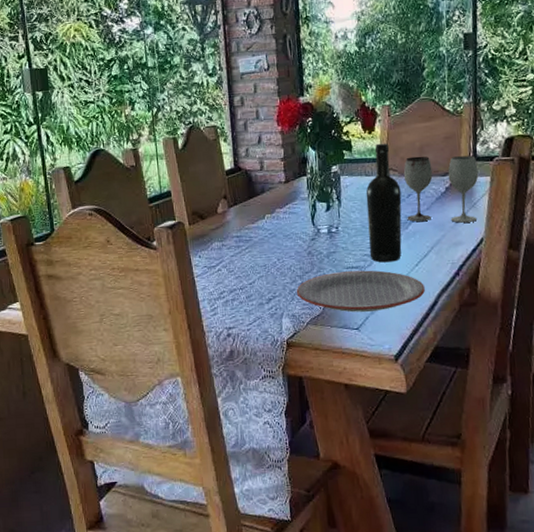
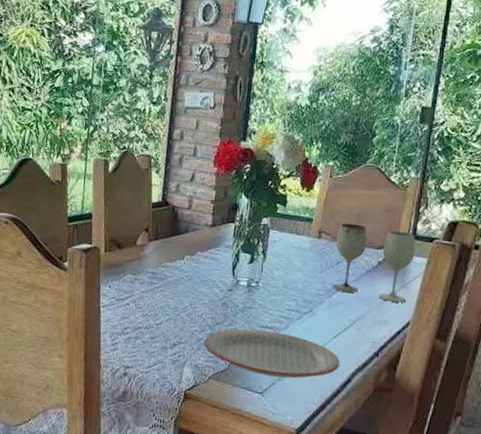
wine bottle: present [366,143,402,263] -> none [287,203,331,330]

